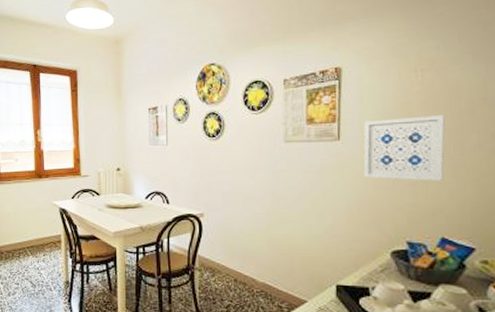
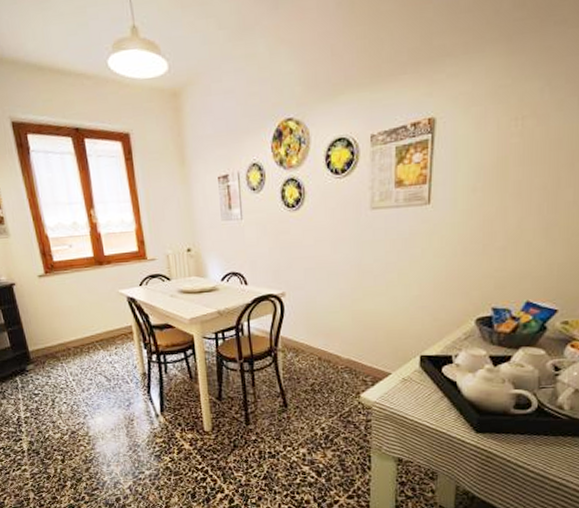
wall art: present [363,115,446,181] -> none [453,170,543,244]

